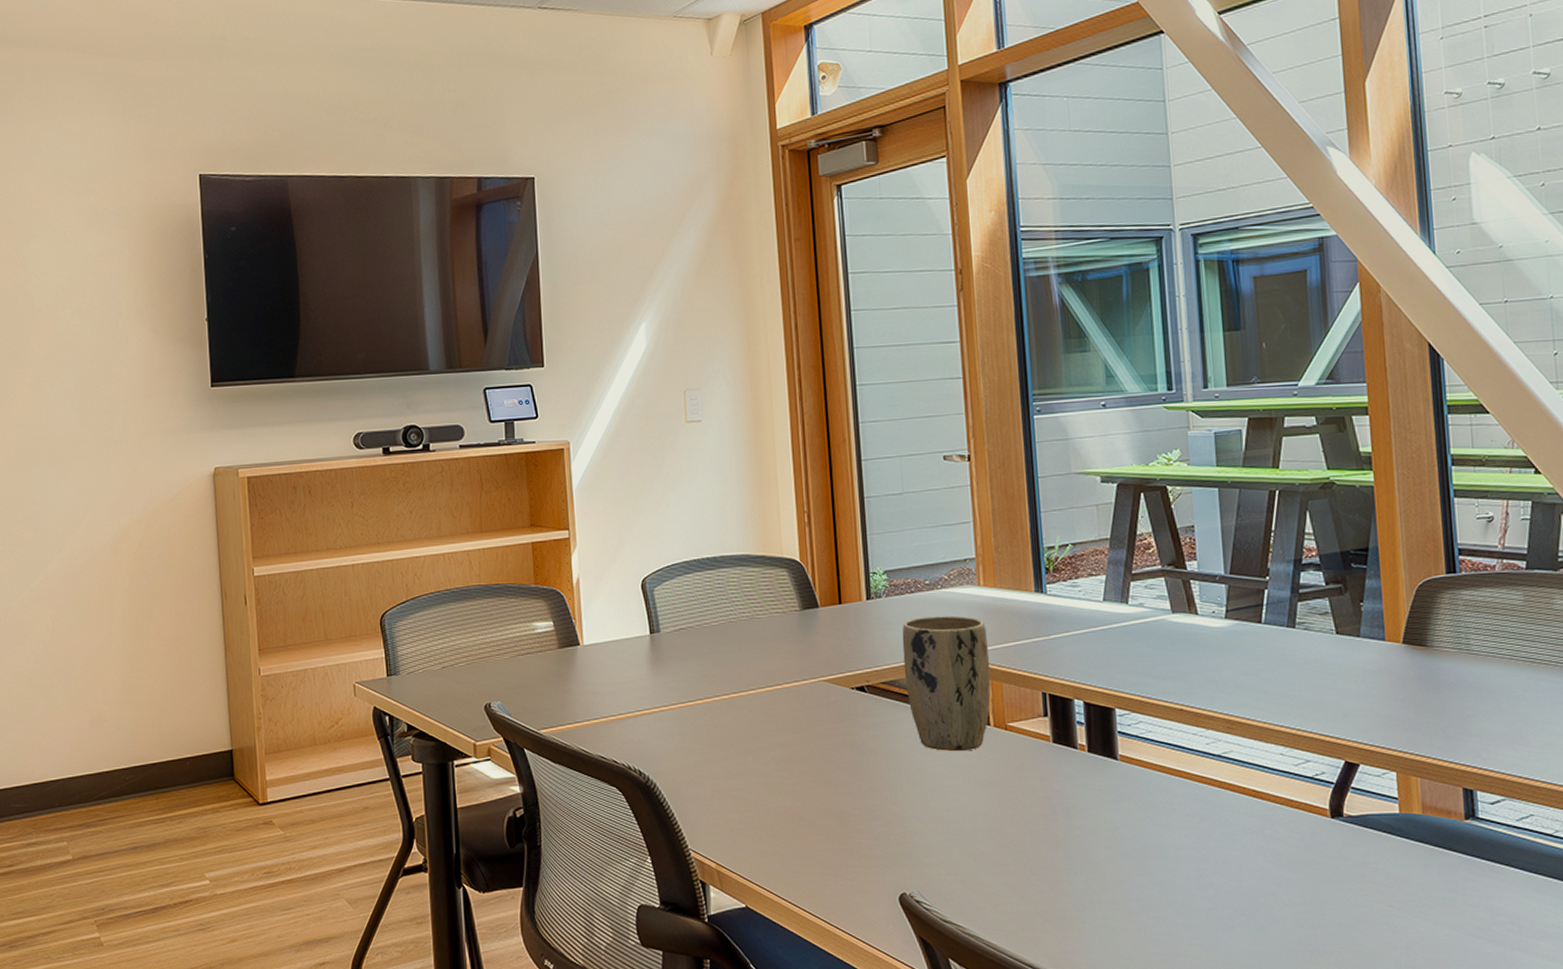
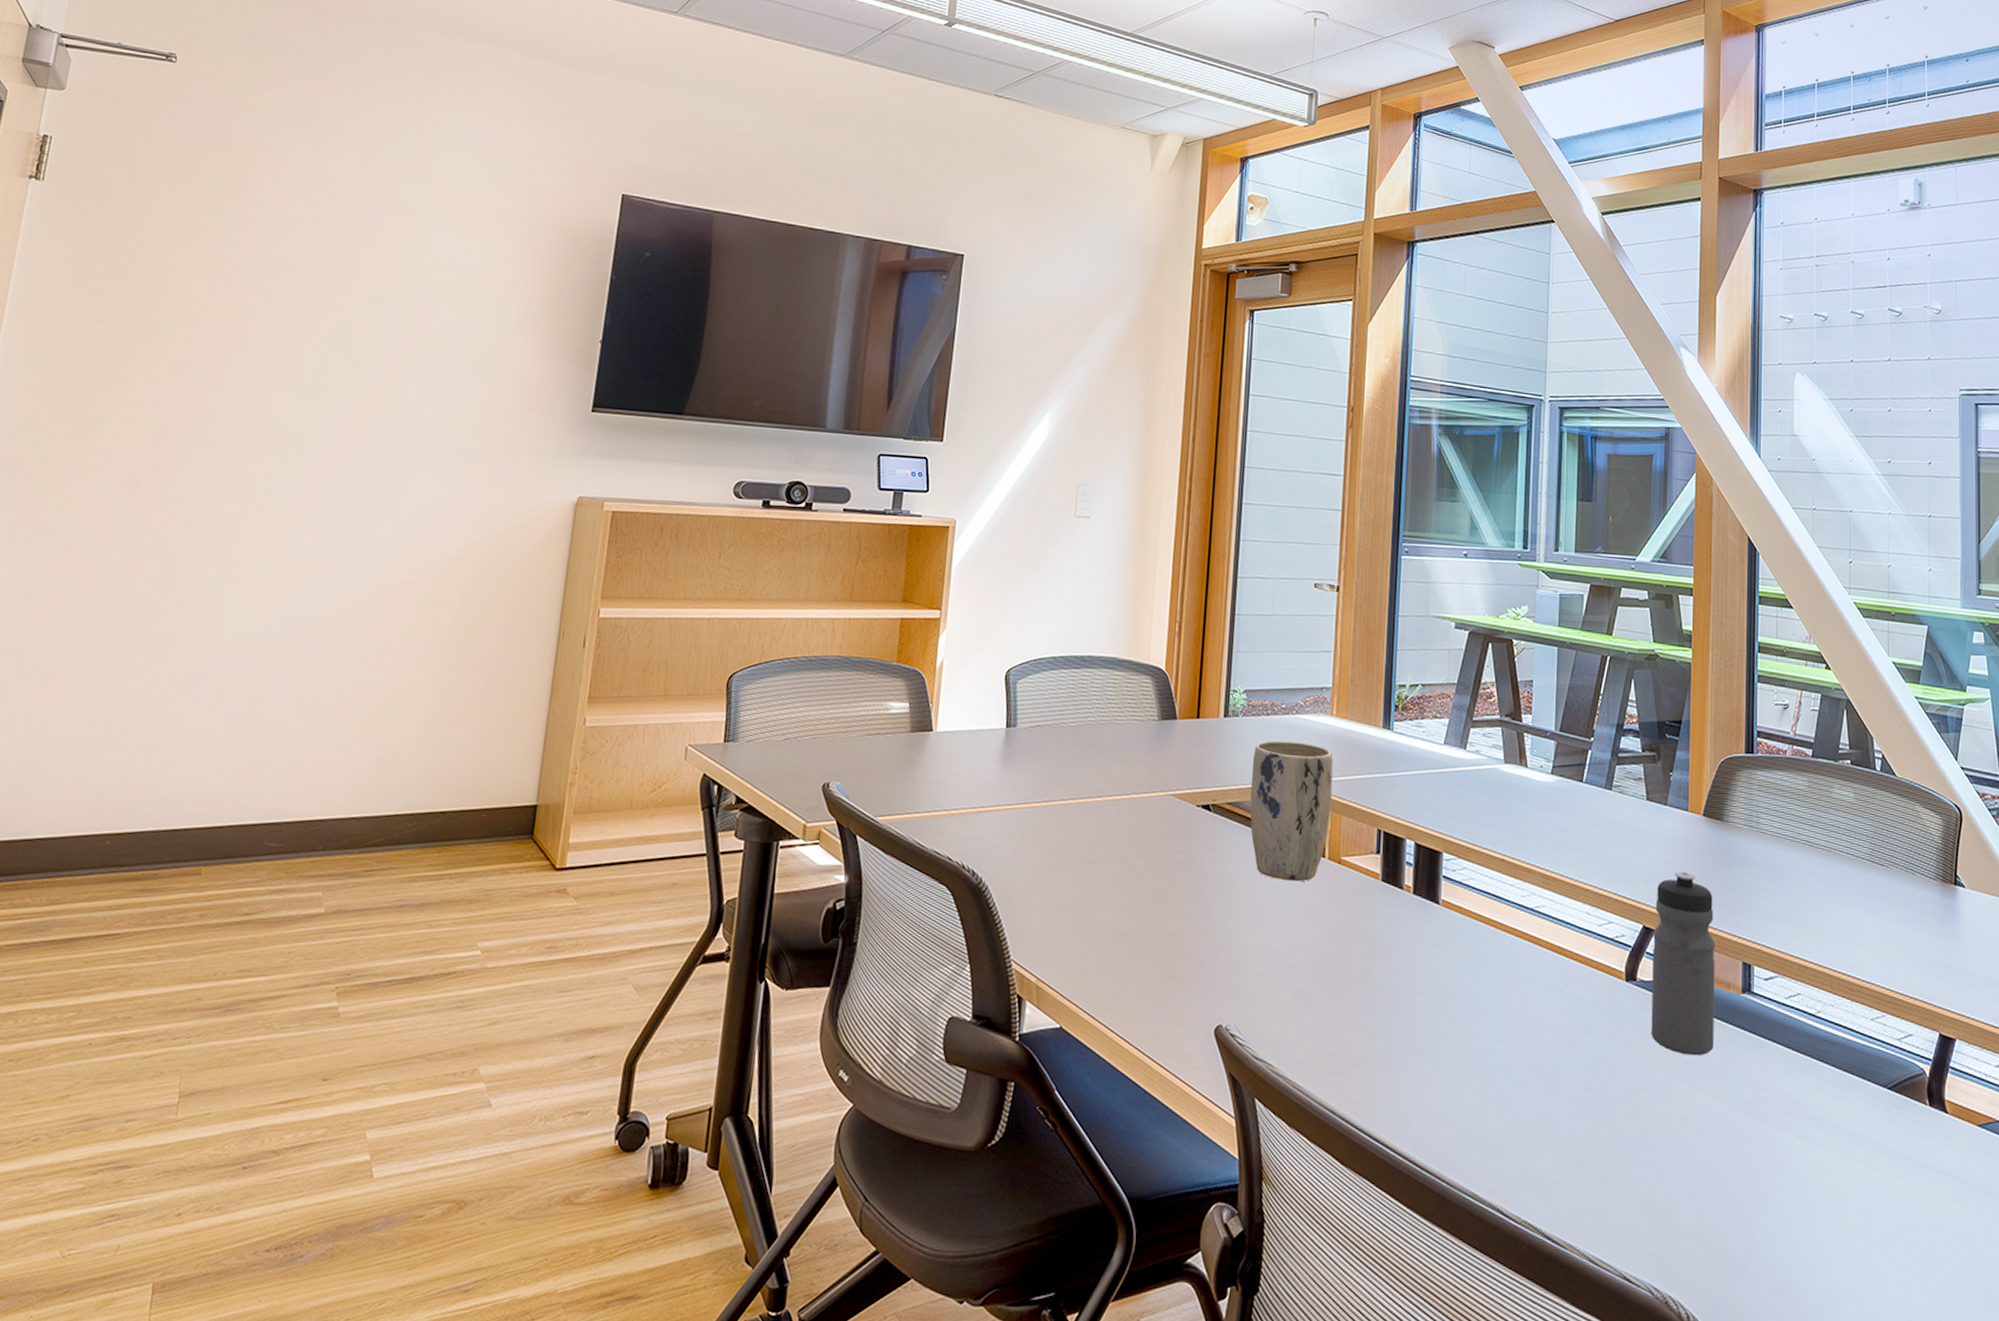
water bottle: none [1357,703,1438,886] -> present [1651,872,1716,1056]

